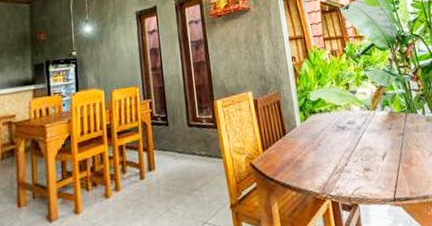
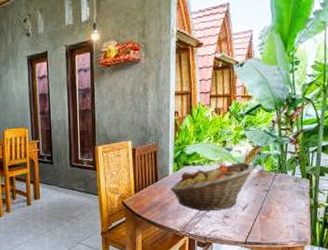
fruit basket: none [300,104,384,165] -> present [170,162,254,211]

